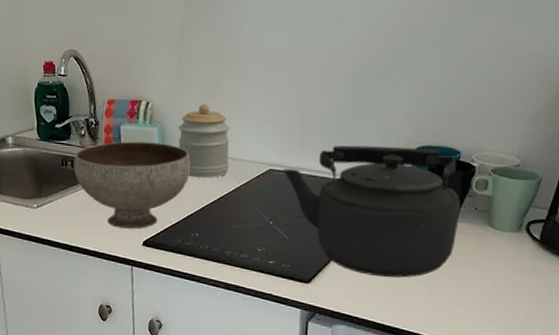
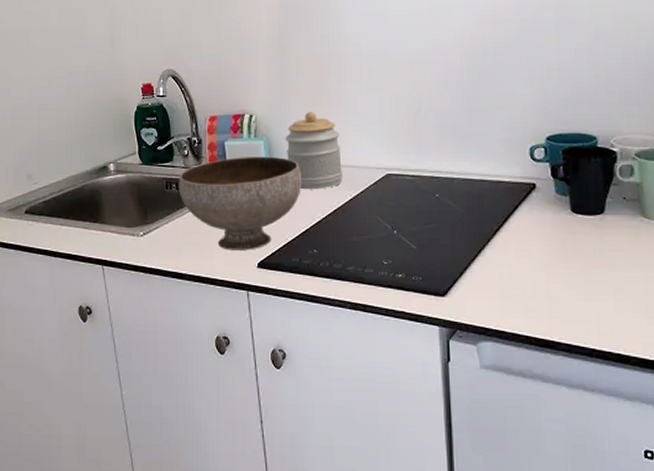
kettle: present [282,145,461,278] -> none [401,137,607,284]

